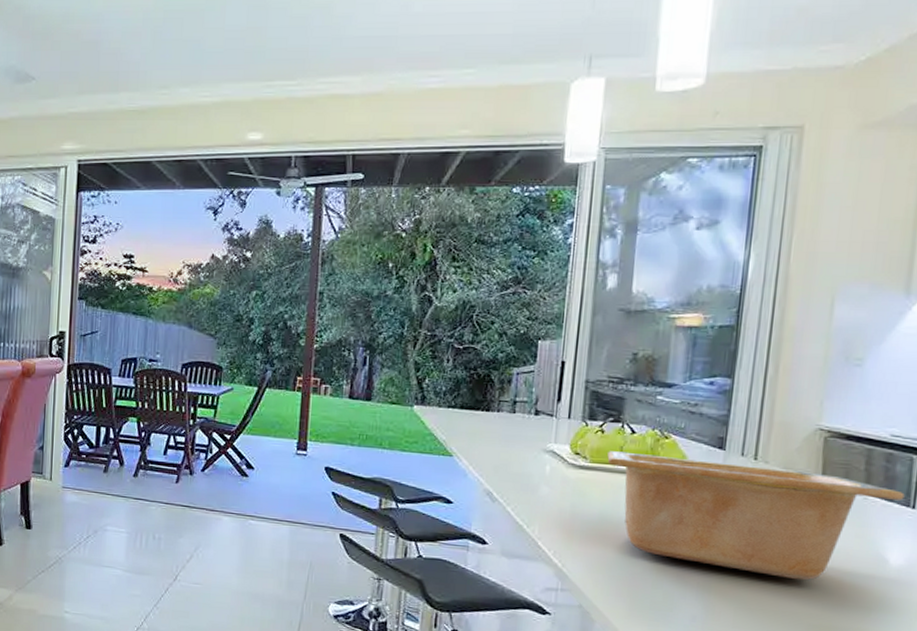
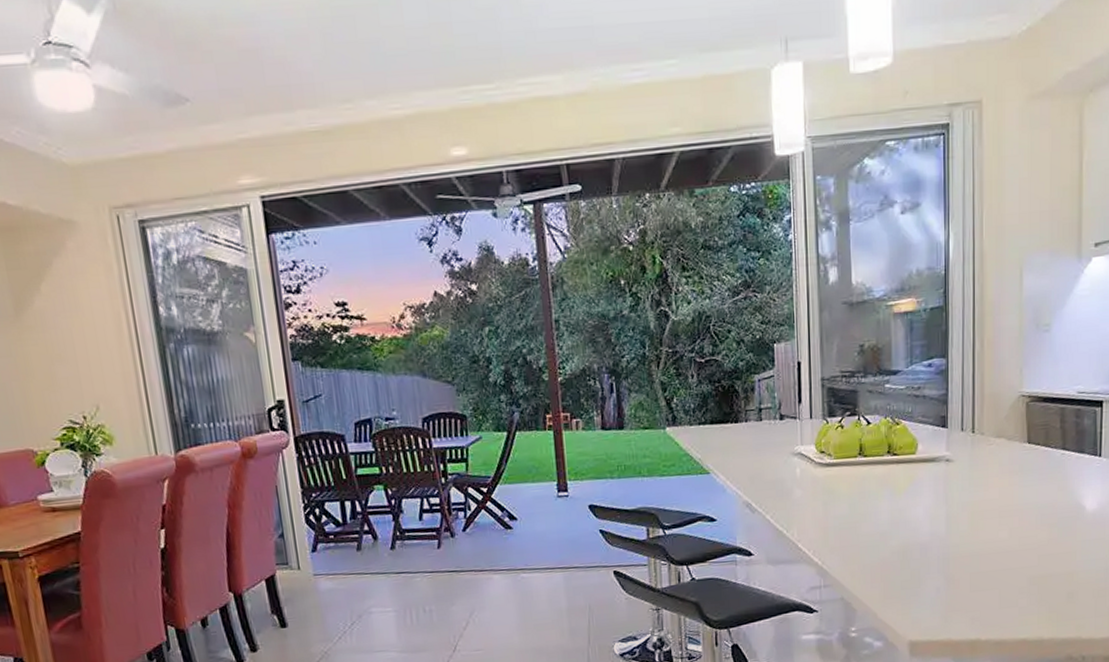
serving bowl: present [607,451,905,581] -> none [849,437,1092,539]

